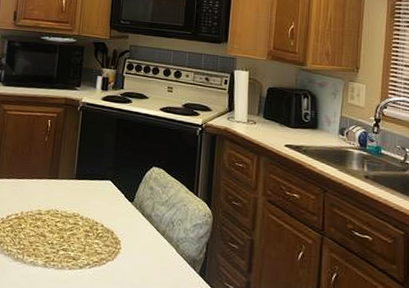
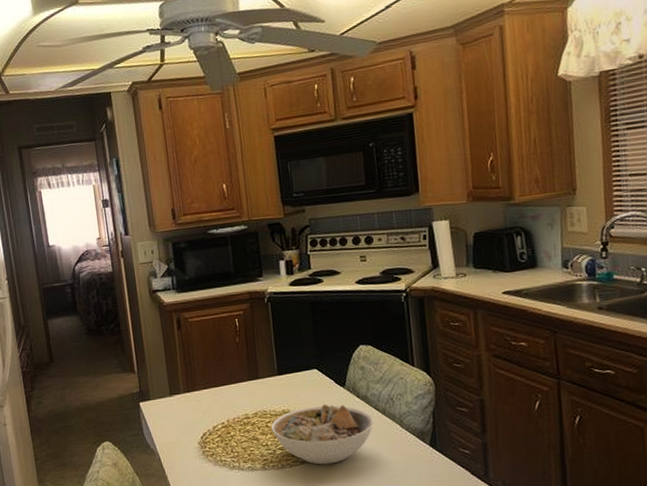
bowl: none [59,215,154,275] -> present [271,404,375,465]

